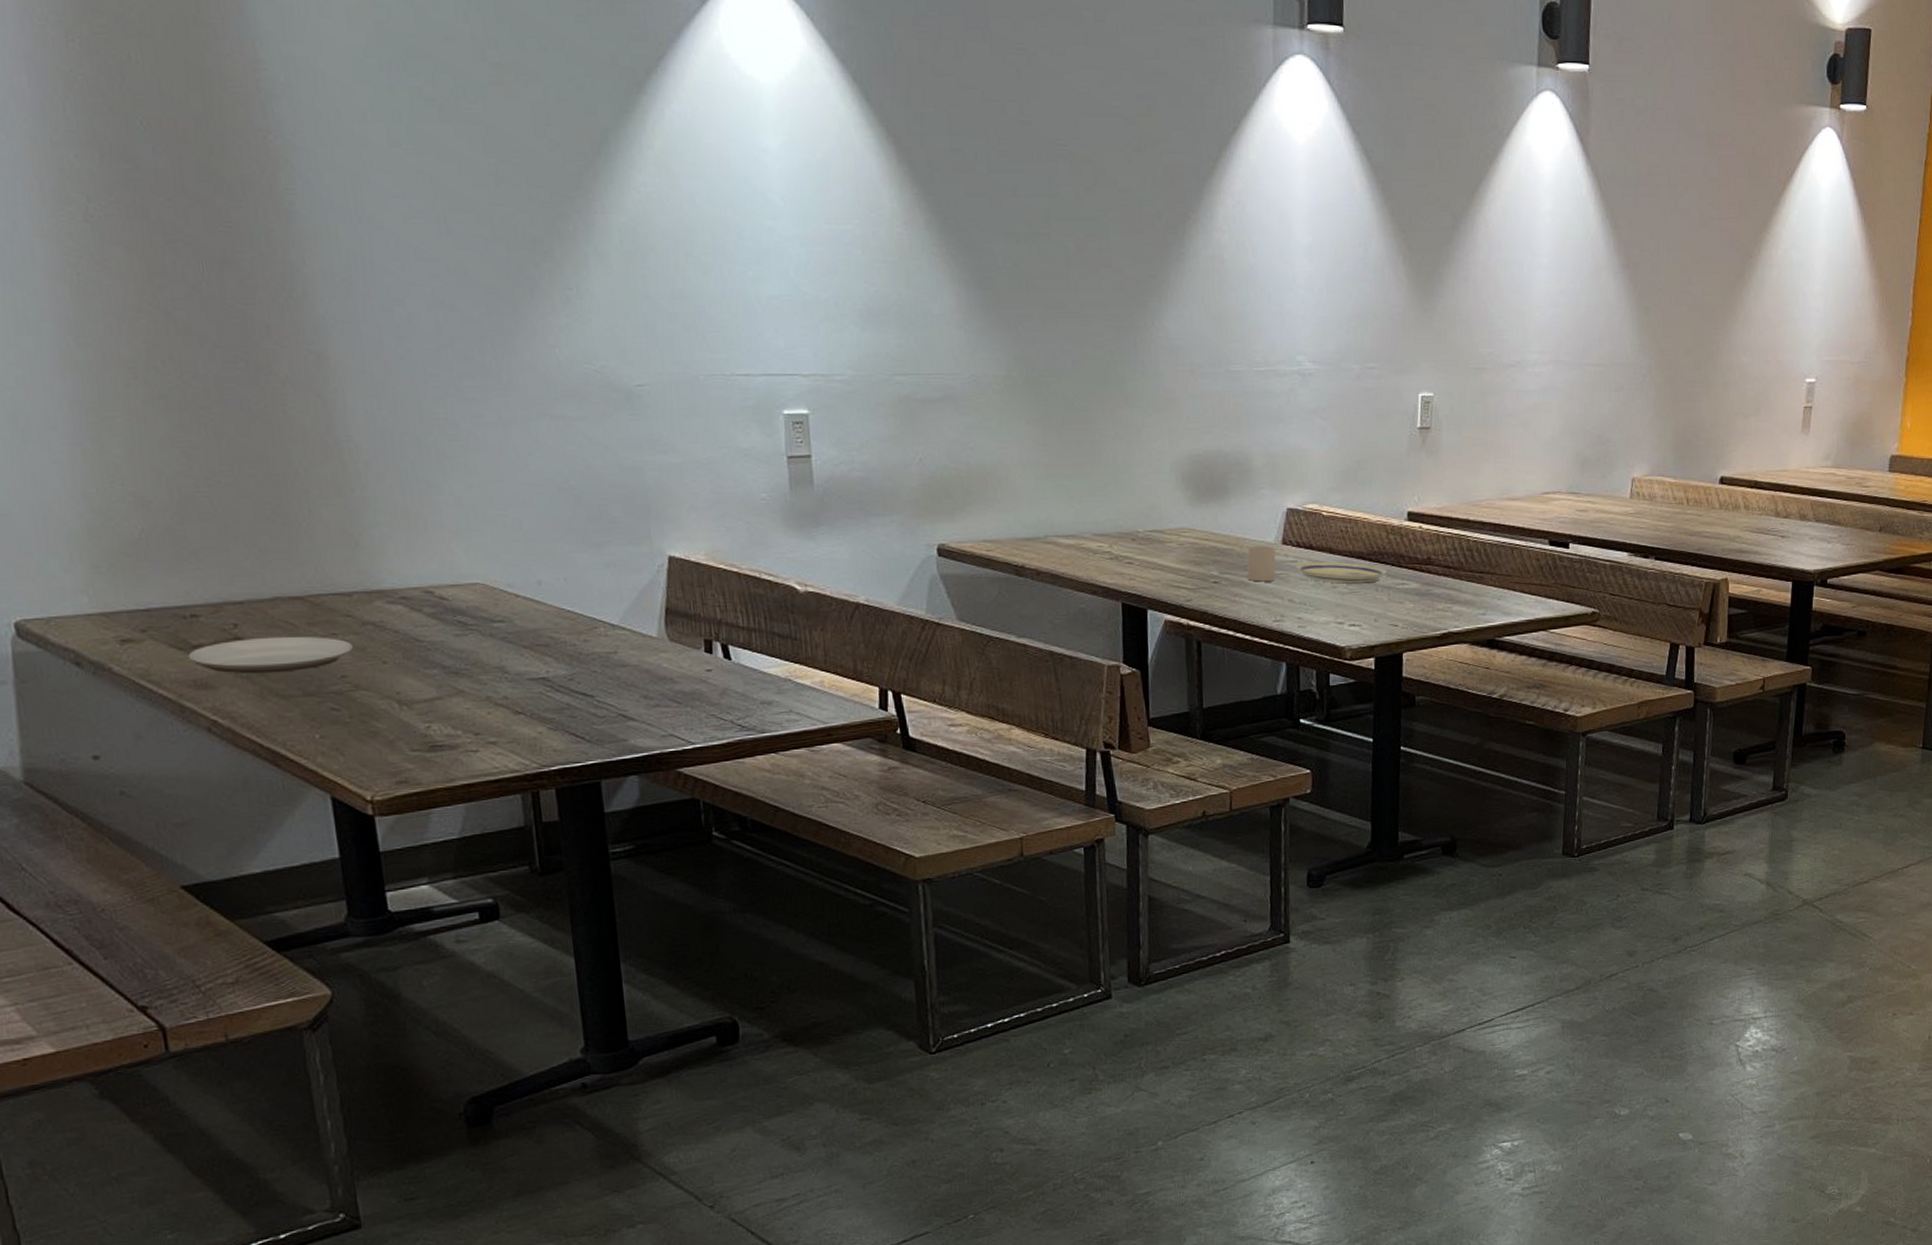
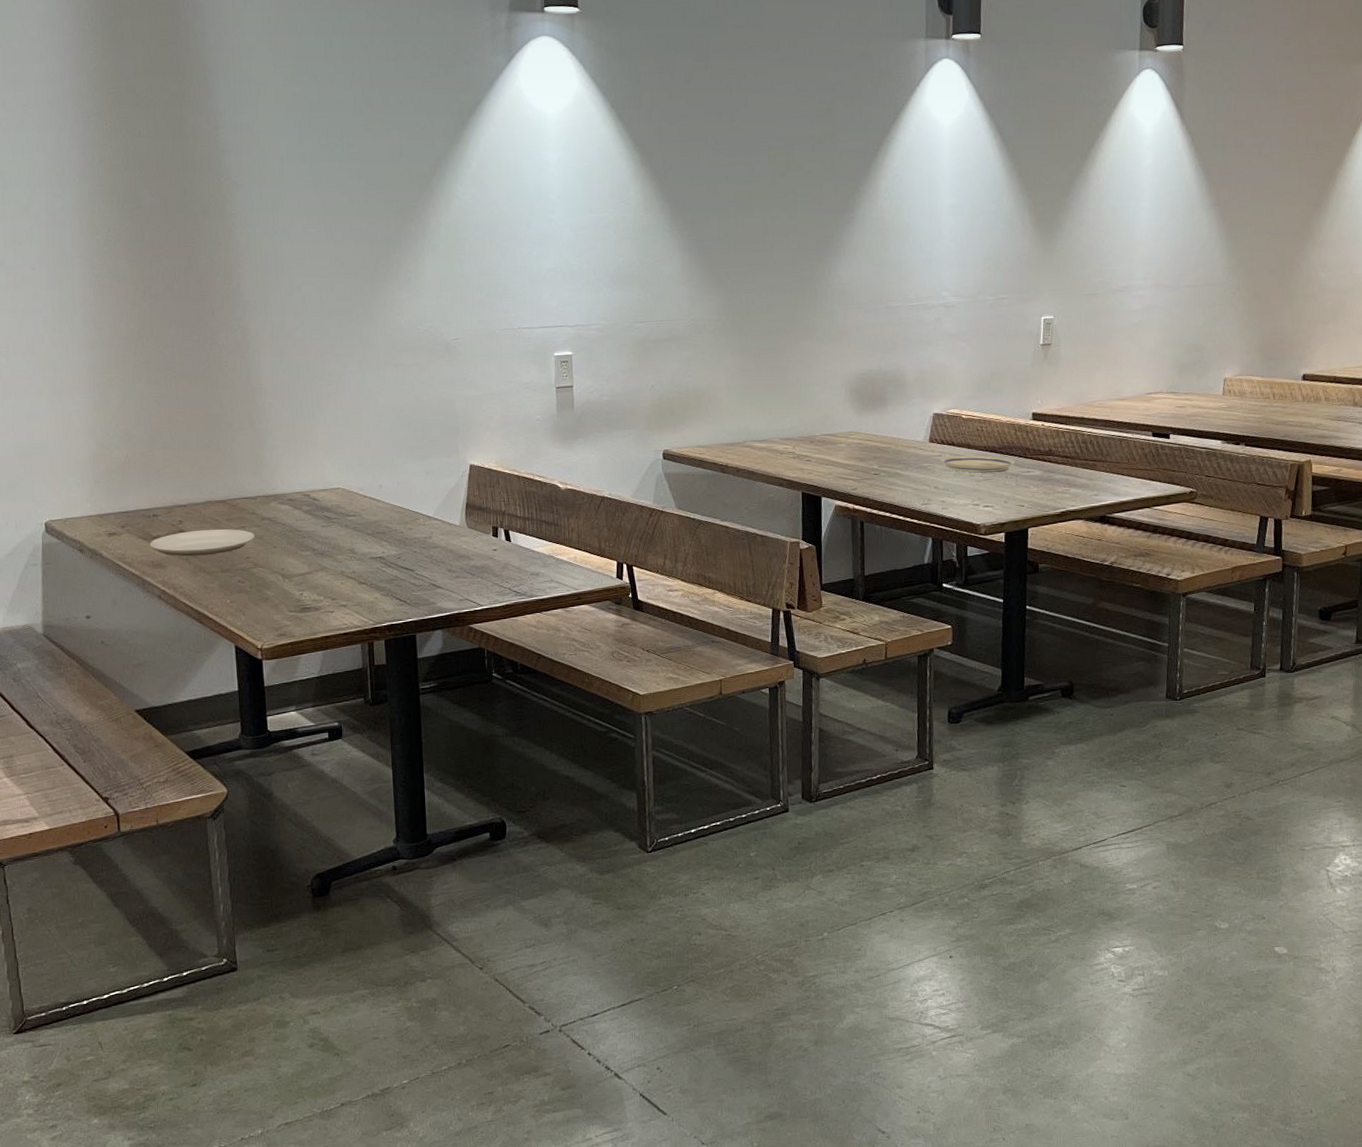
cup: present [1247,545,1276,582] -> none [901,443,924,473]

